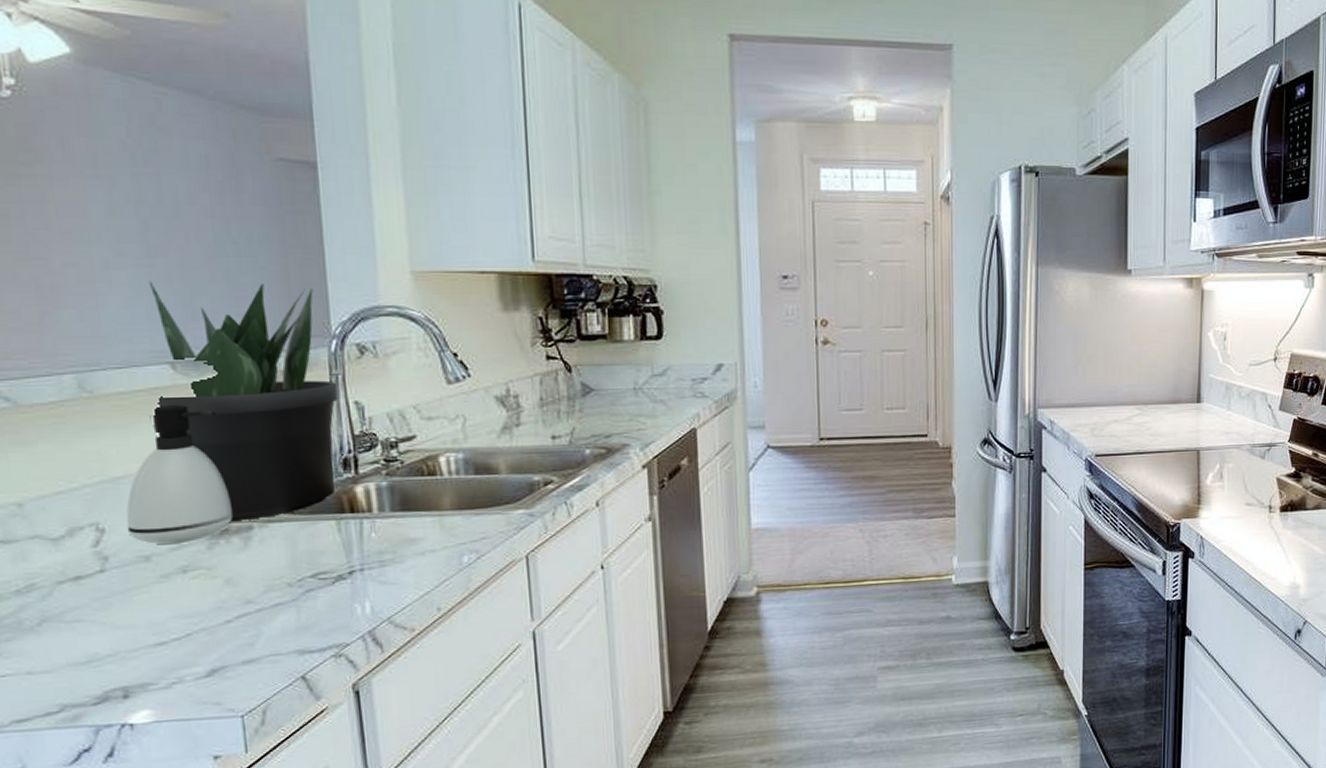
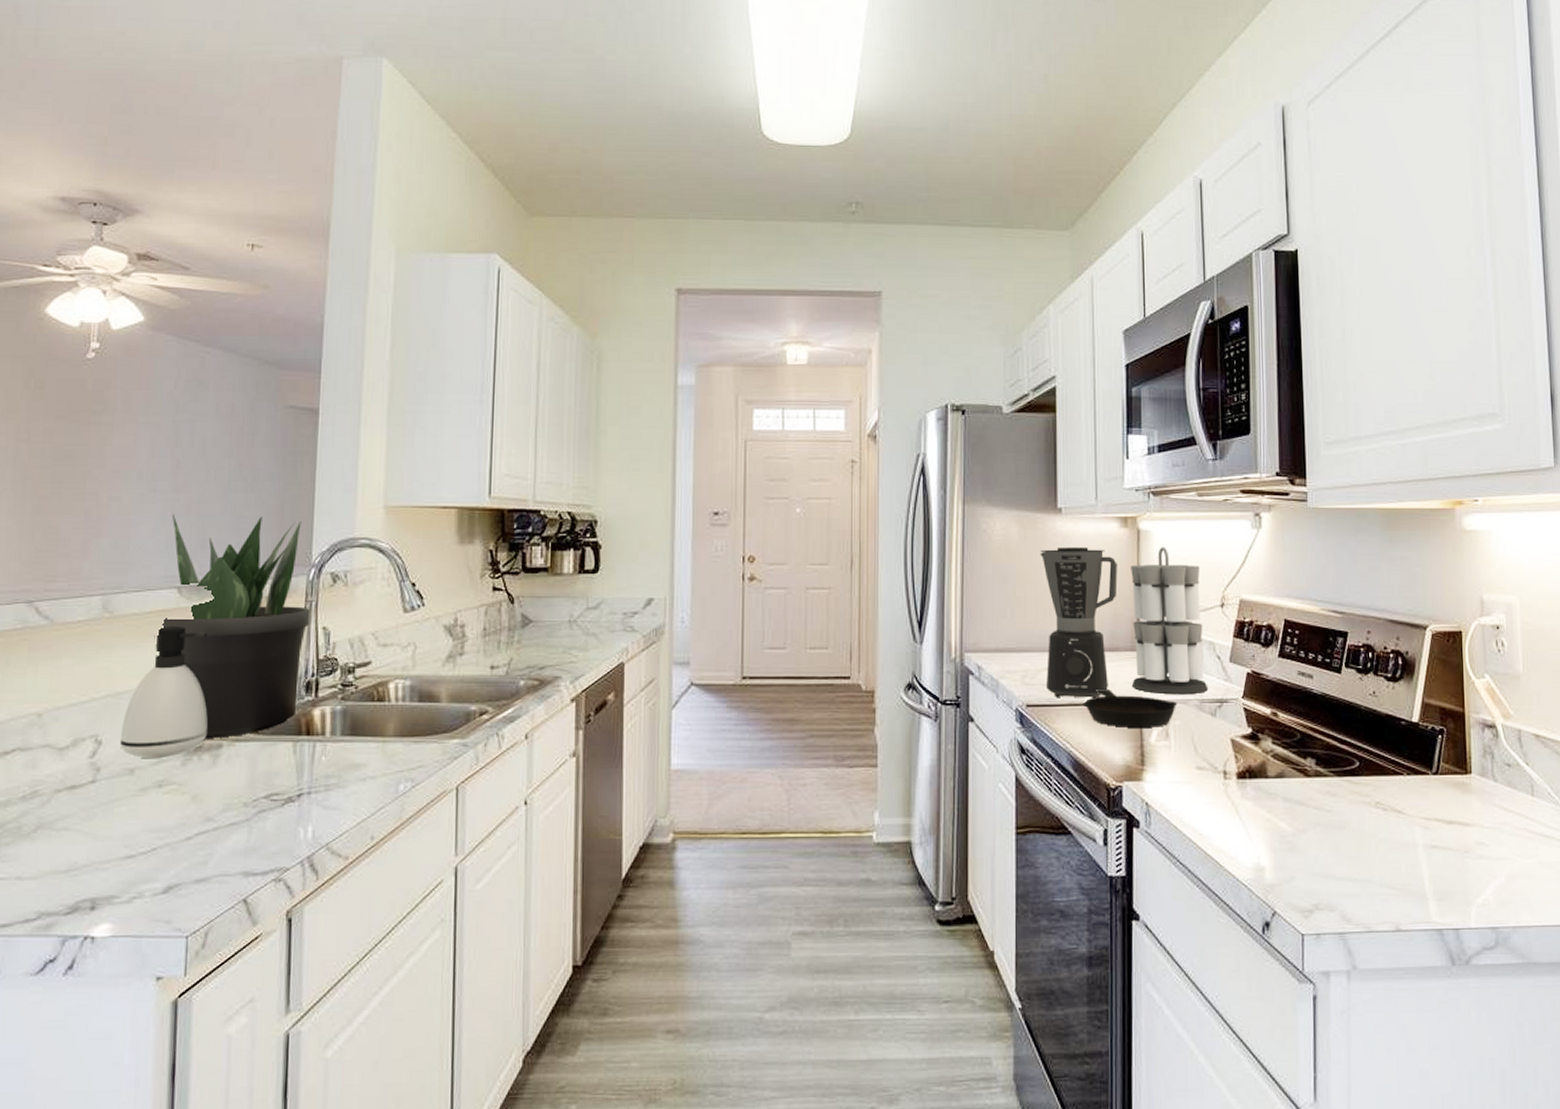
blender: none [1110,306,1182,447] -> present [1040,546,1118,698]
frying pan: none [1147,437,1232,472] -> present [1082,688,1178,728]
spice rack: none [1191,306,1259,441] -> present [1131,547,1208,695]

